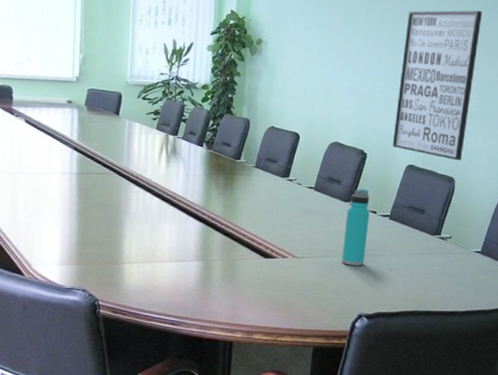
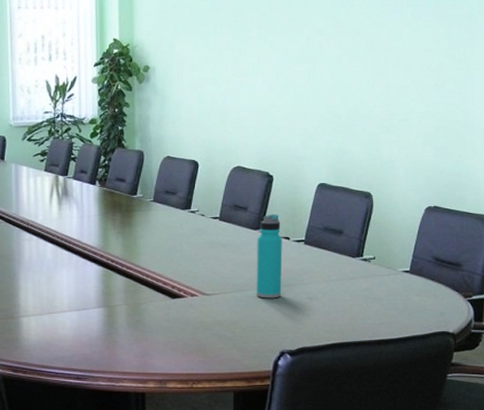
wall art: present [392,10,483,160] -> none [299,11,384,173]

